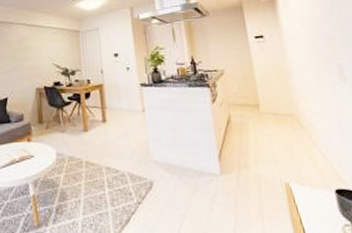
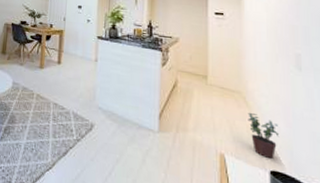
potted plant: none [304,133,337,177] -> present [248,112,280,159]

